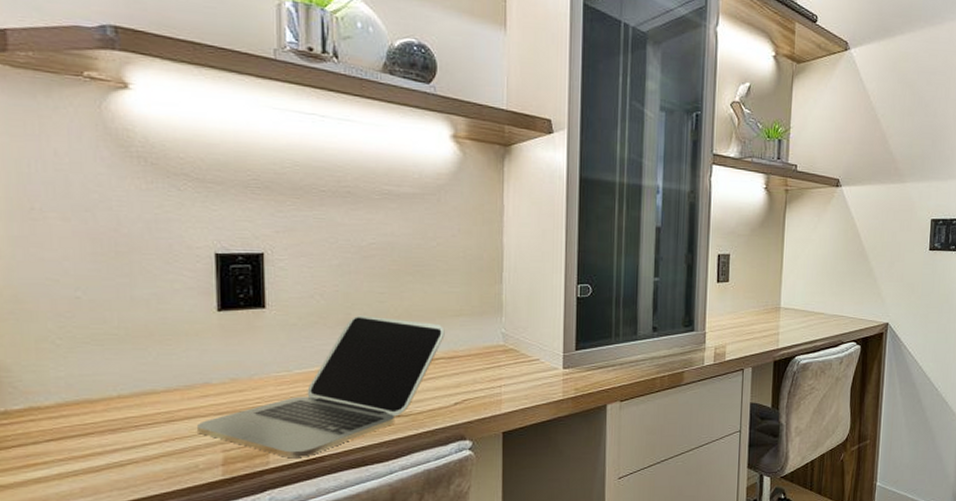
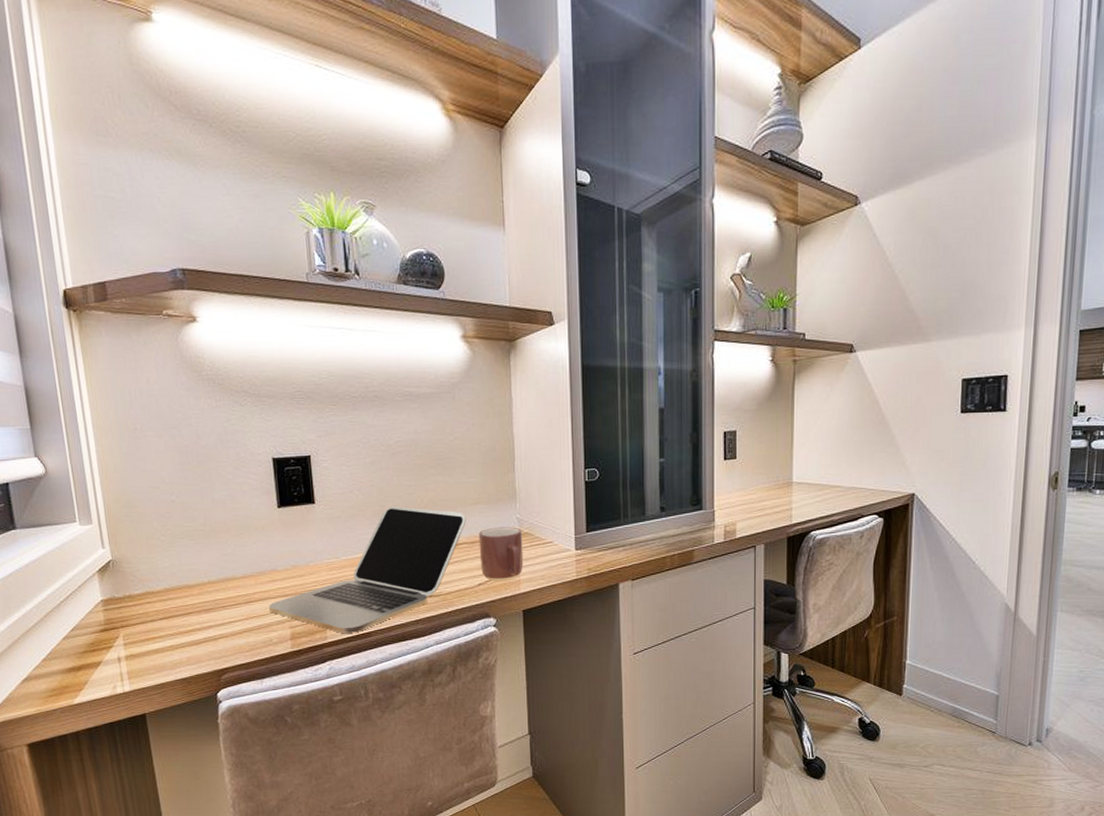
mug: none [458,342,507,401] -> present [478,527,524,582]

